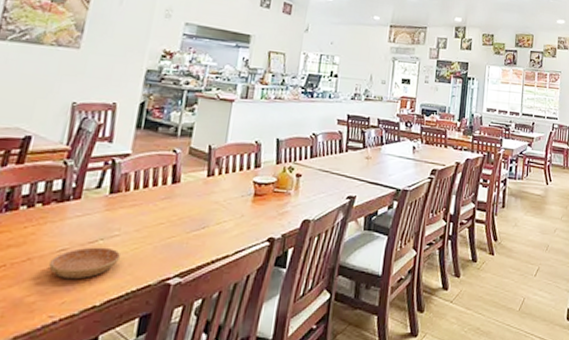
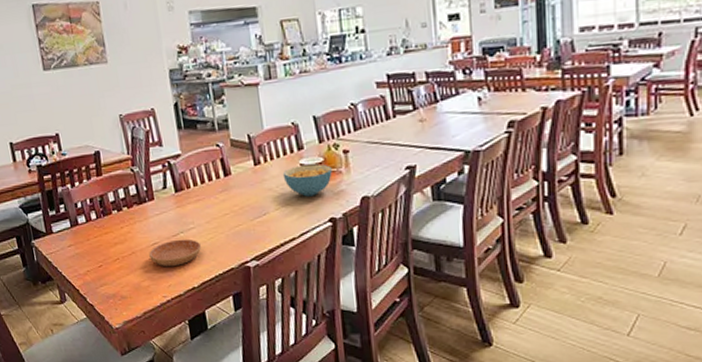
cereal bowl: none [233,182,282,214] -> present [282,164,332,197]

